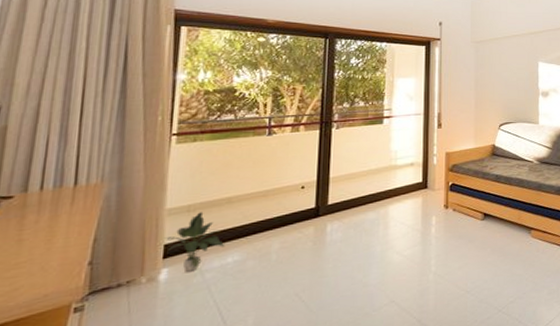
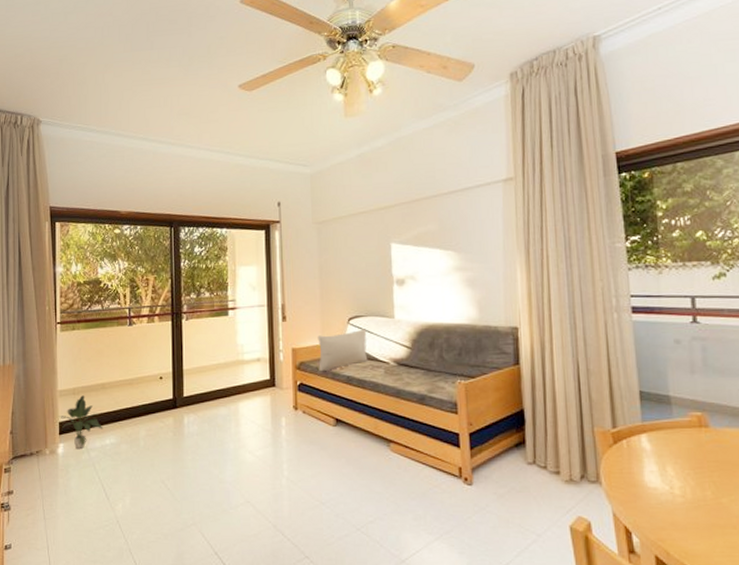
pillow: none [470,133,515,173] -> present [317,329,368,372]

